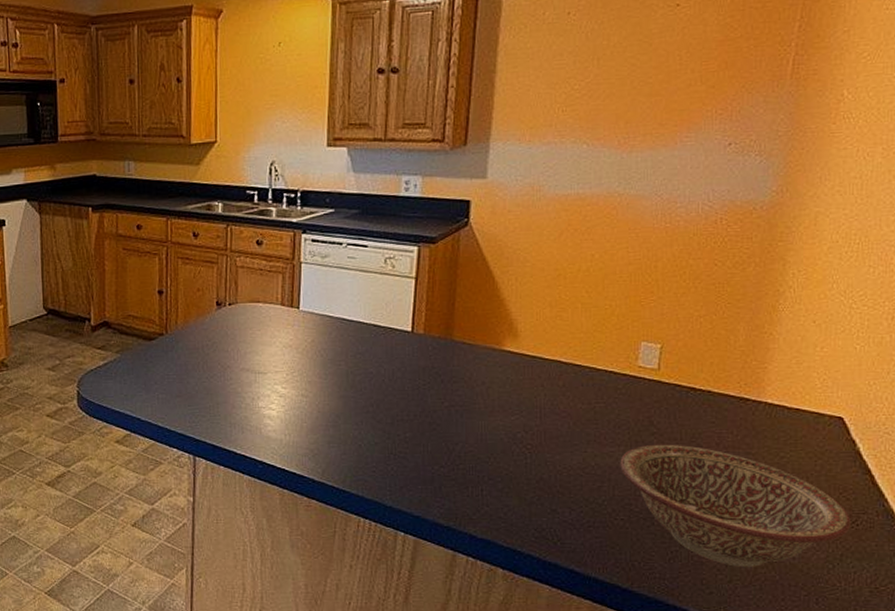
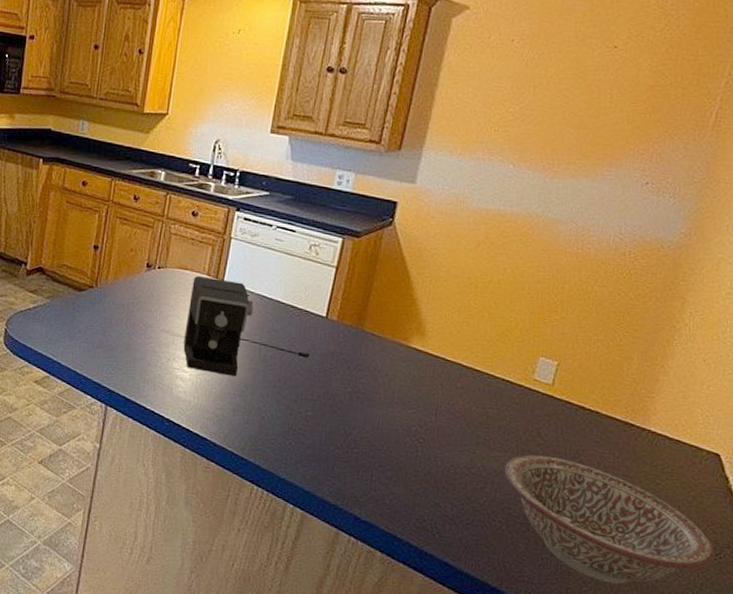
coffee maker: none [266,306,401,407] -> present [183,275,311,377]

